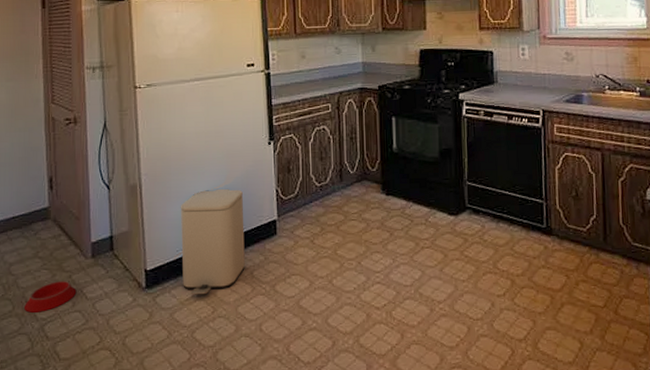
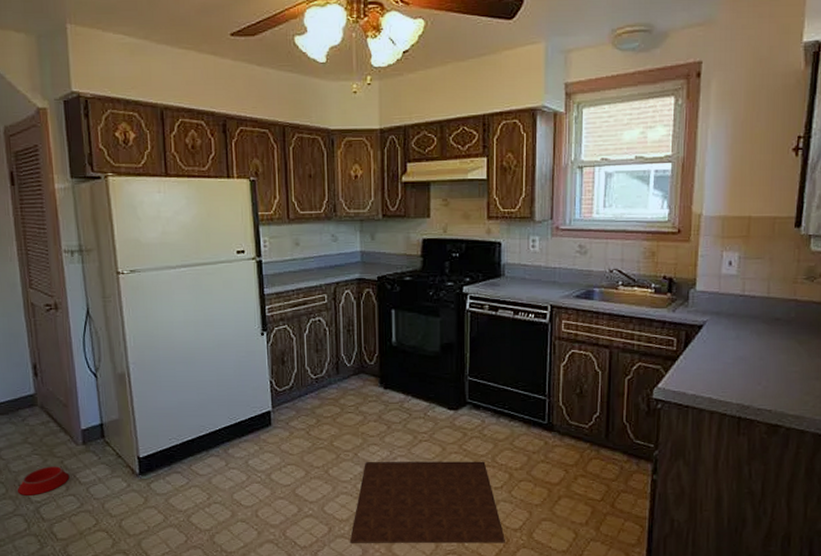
pedal bin: present [180,188,245,295] -> none [171,379,240,482]
doormat: none [353,267,510,358] -> present [349,461,505,544]

